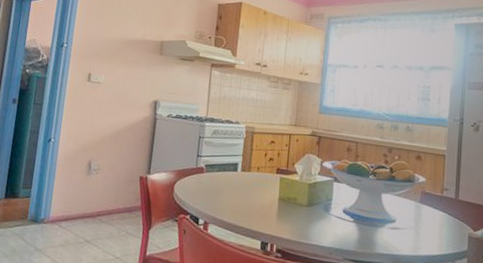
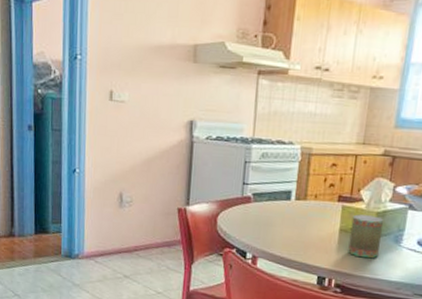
mug: none [286,185,315,225] -> present [348,214,384,259]

